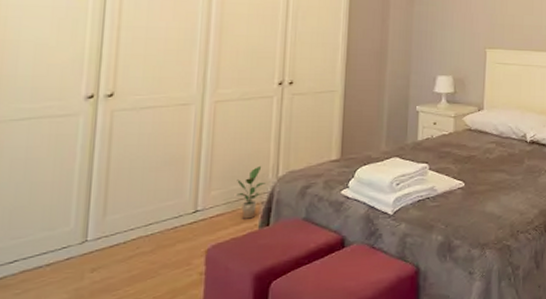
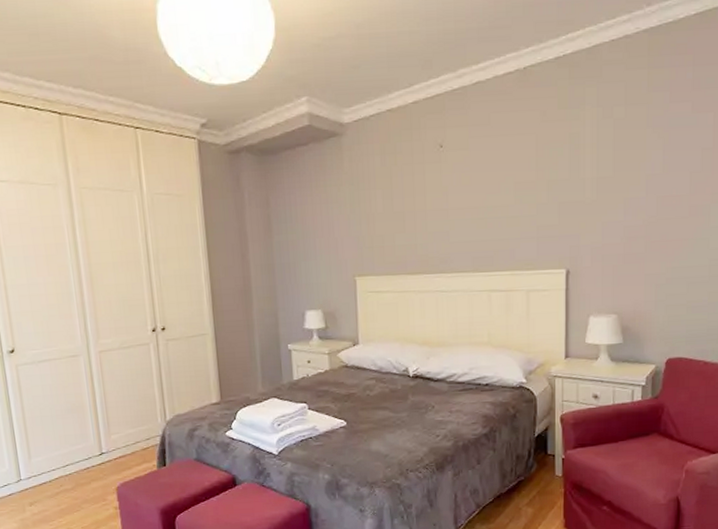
potted plant: present [236,165,266,219] -> none [131,410,156,460]

